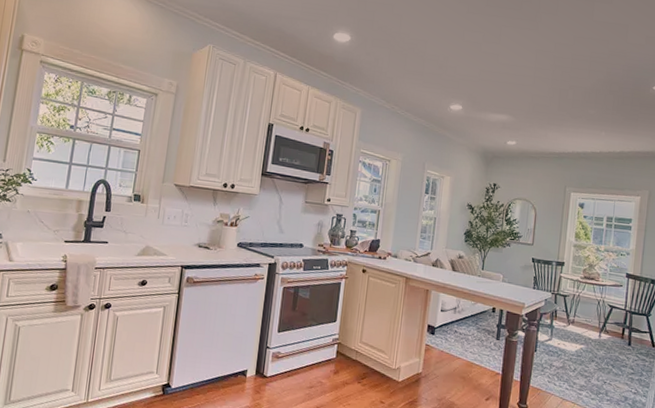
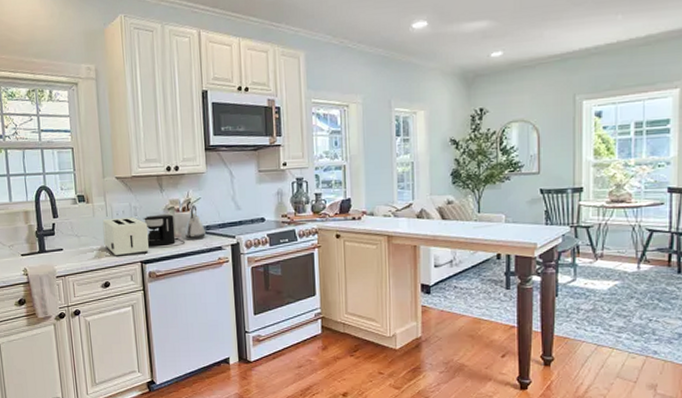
toaster: none [150,221,196,260] -> present [102,216,149,258]
coffee maker: none [191,224,227,258] -> present [142,214,185,249]
kettle: none [227,221,248,255] -> present [184,204,206,240]

